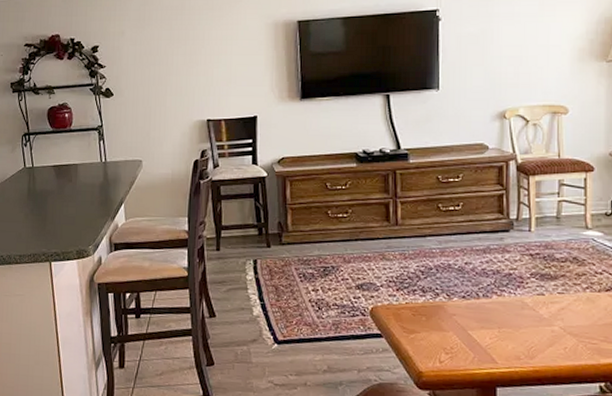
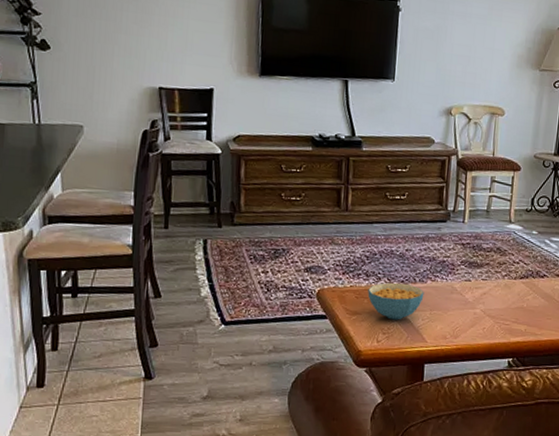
cereal bowl: none [425,298,490,339] -> present [367,282,424,320]

